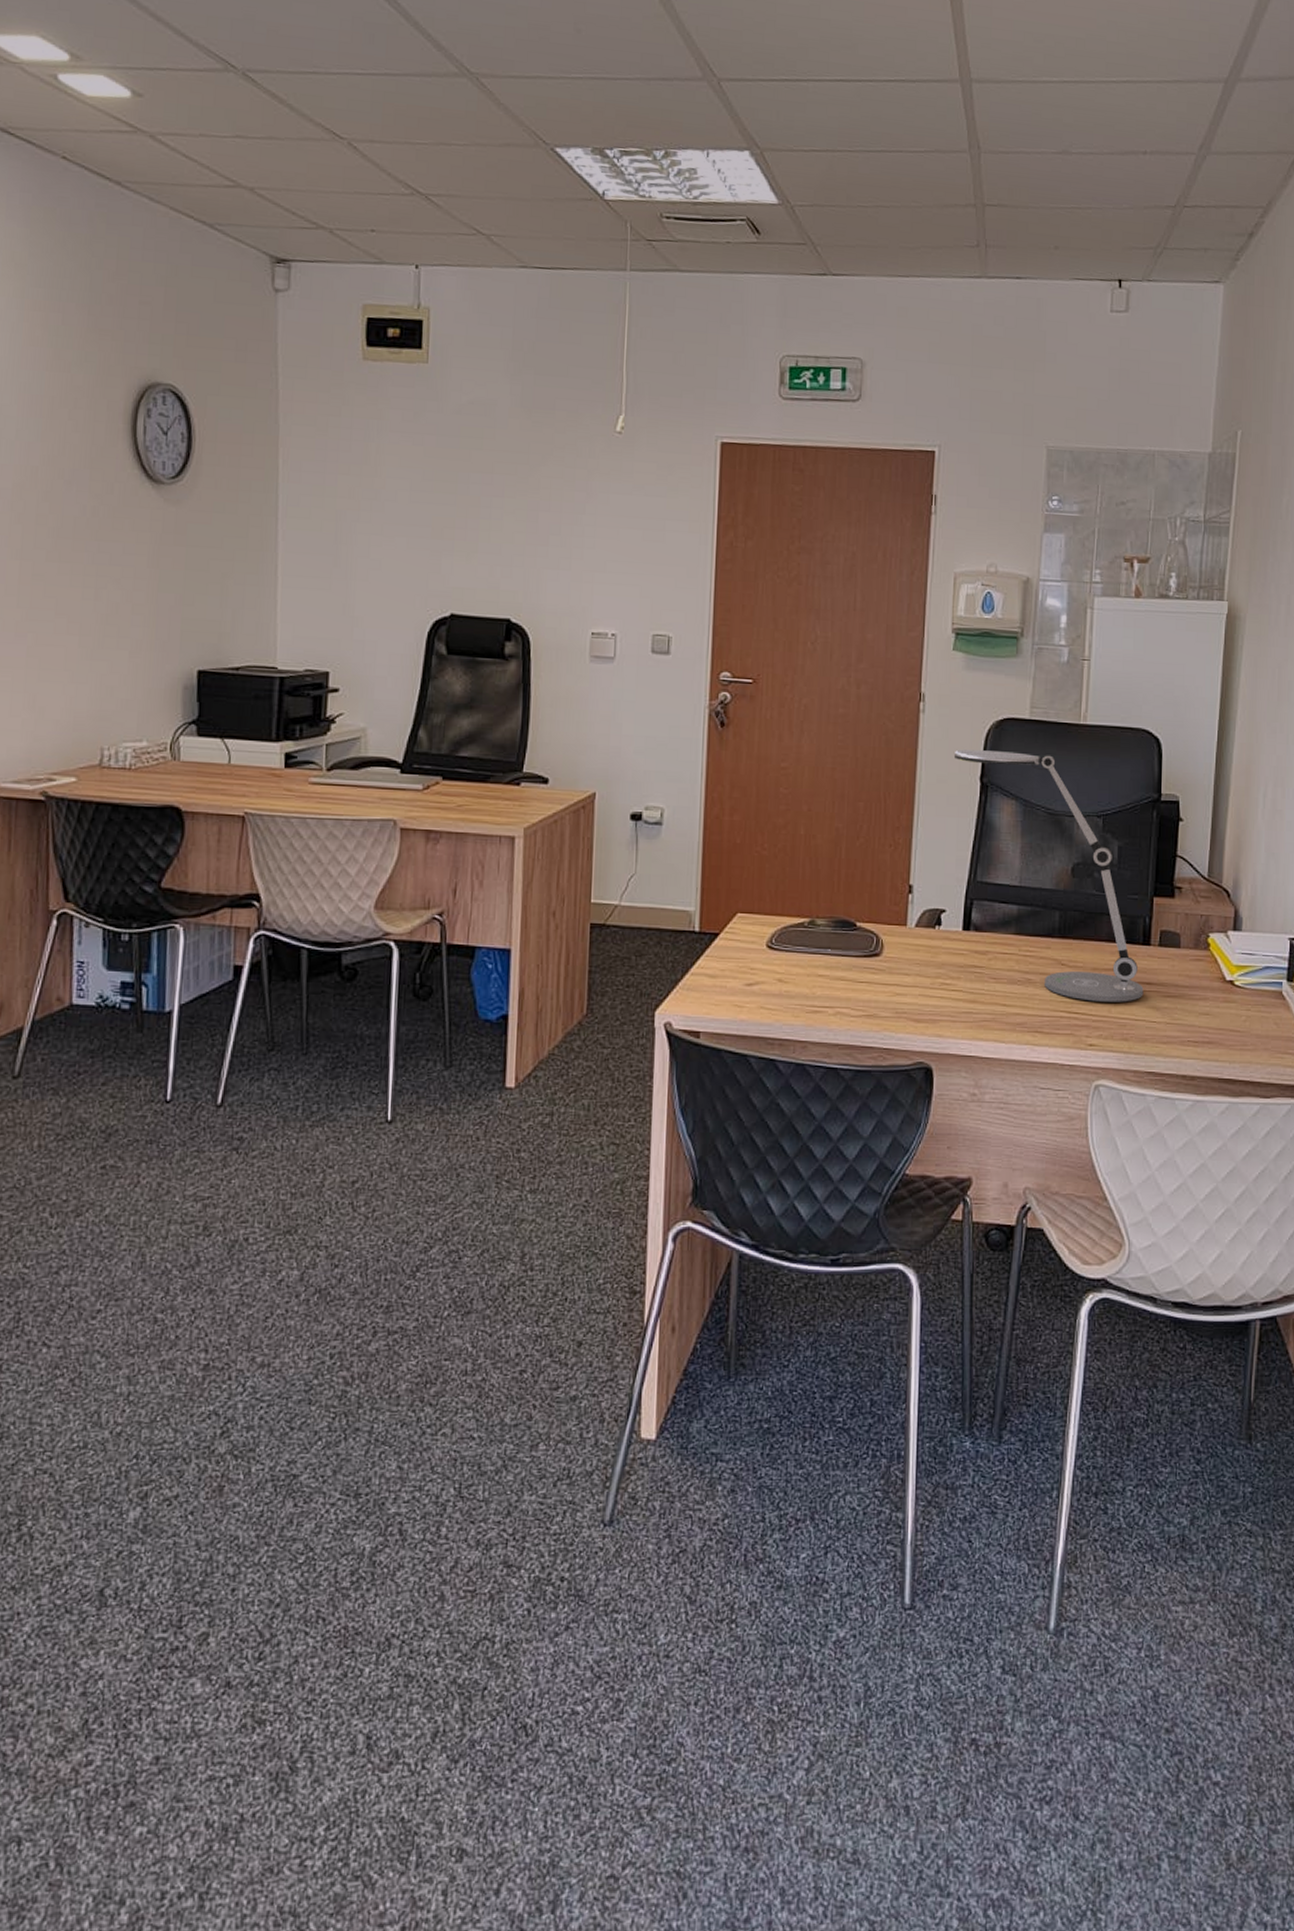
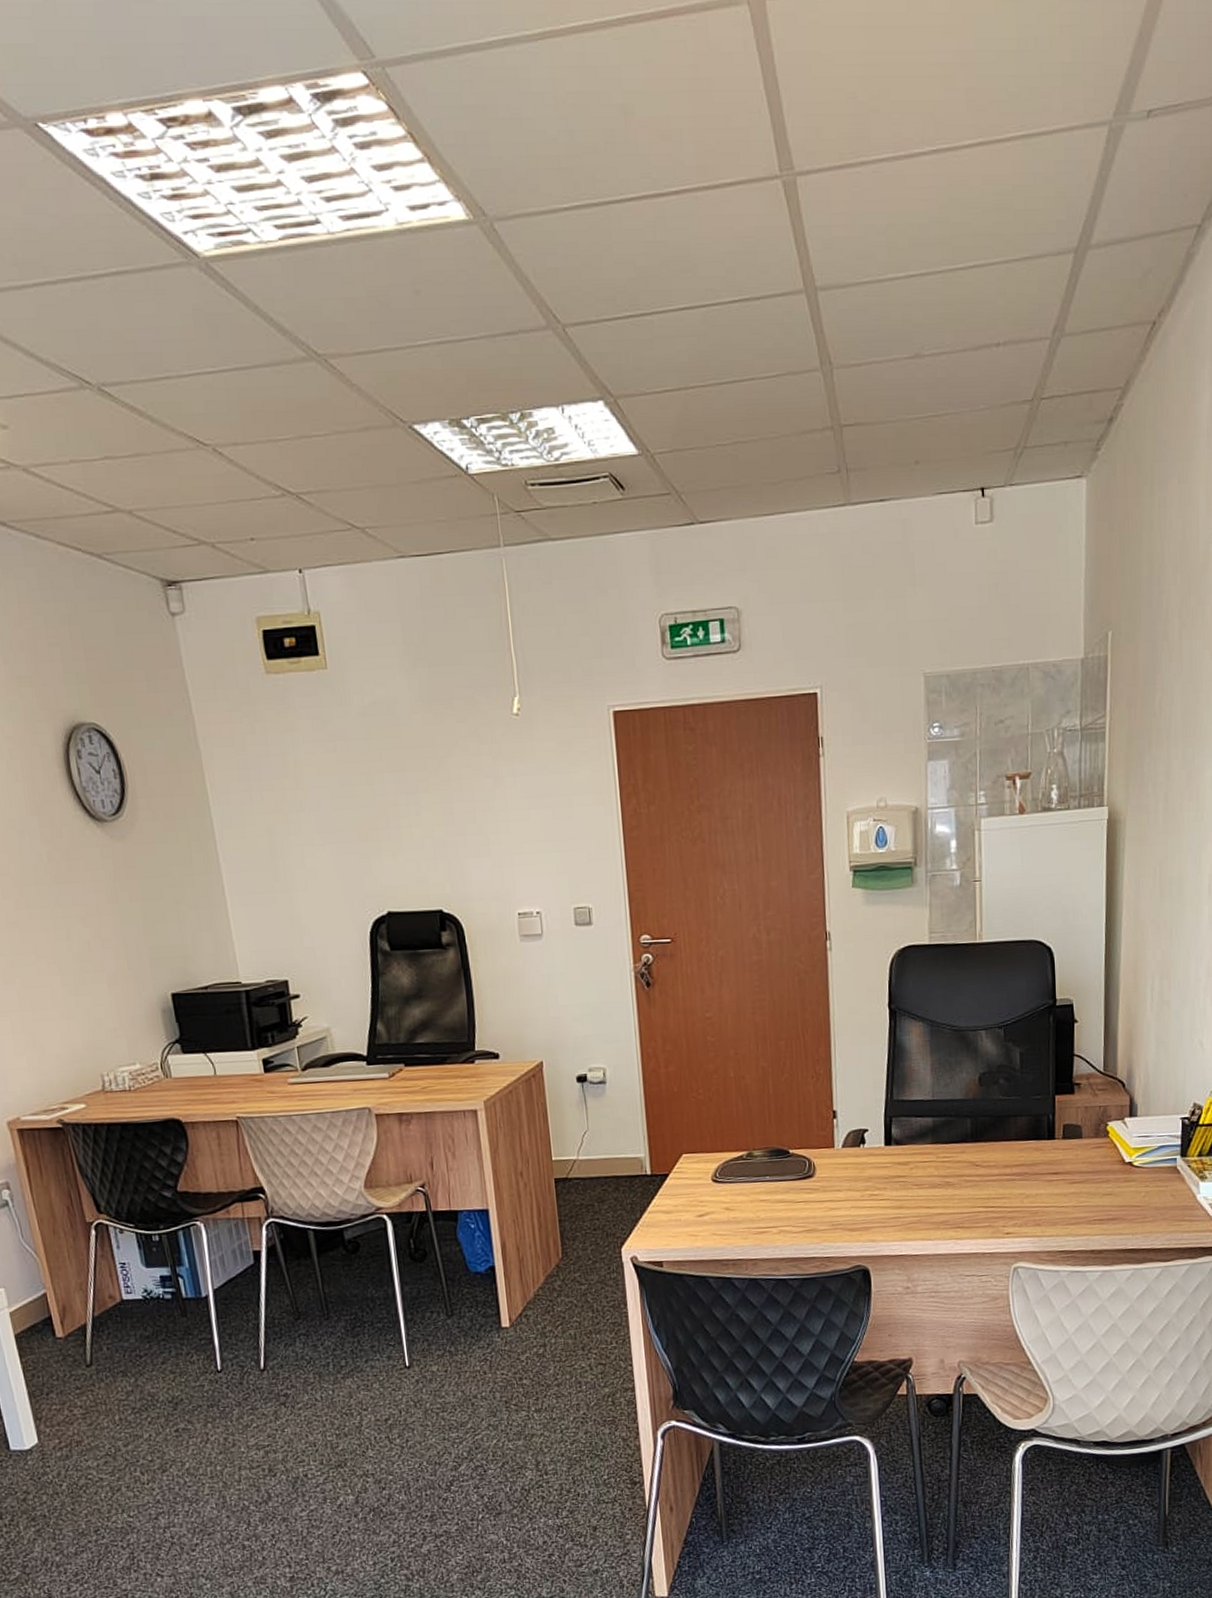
desk lamp: present [953,749,1144,1002] -> none [862,976,1052,1195]

